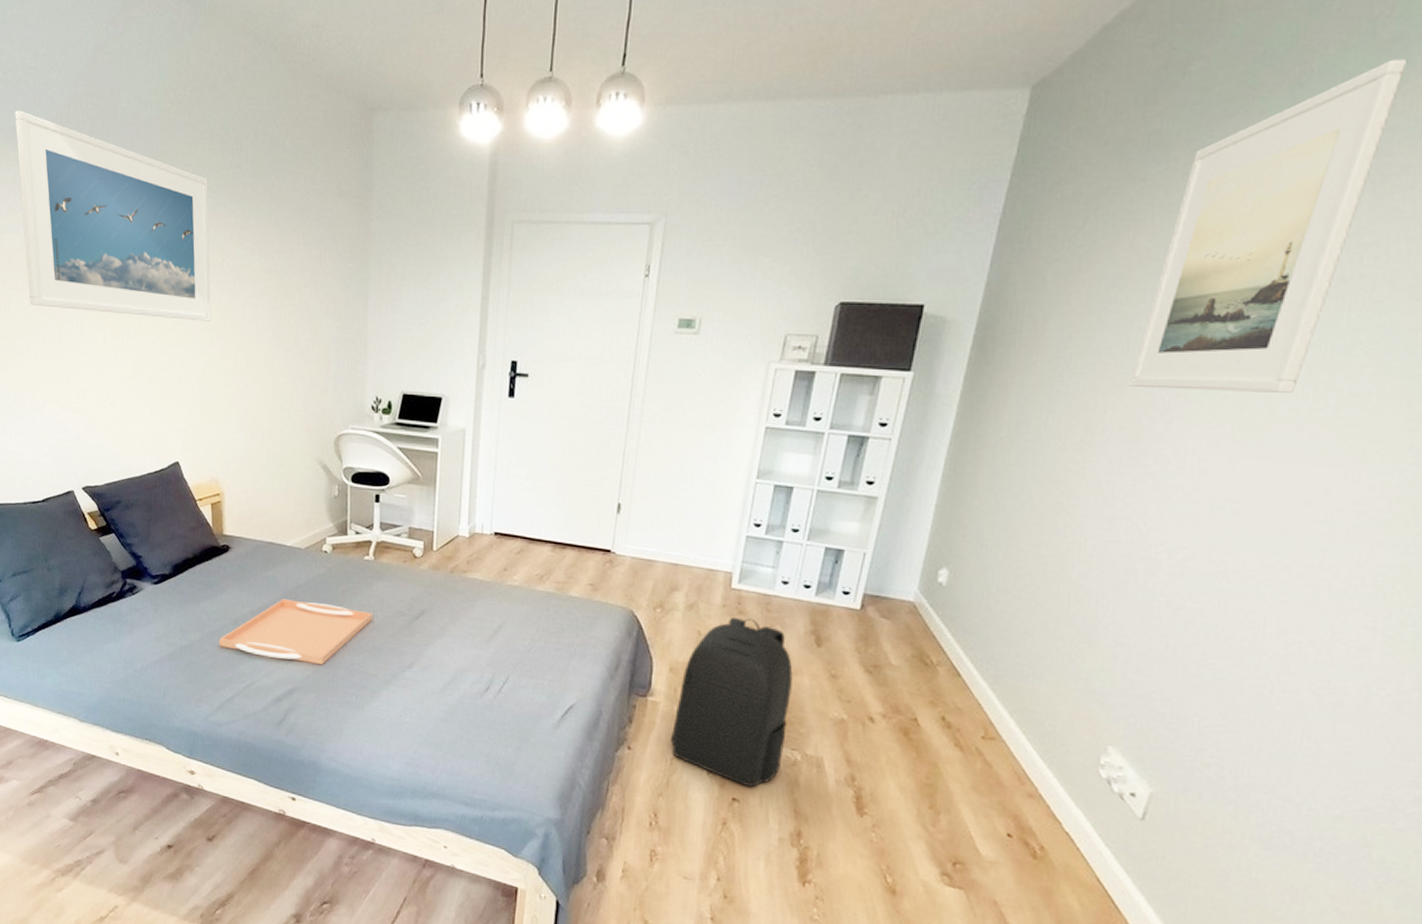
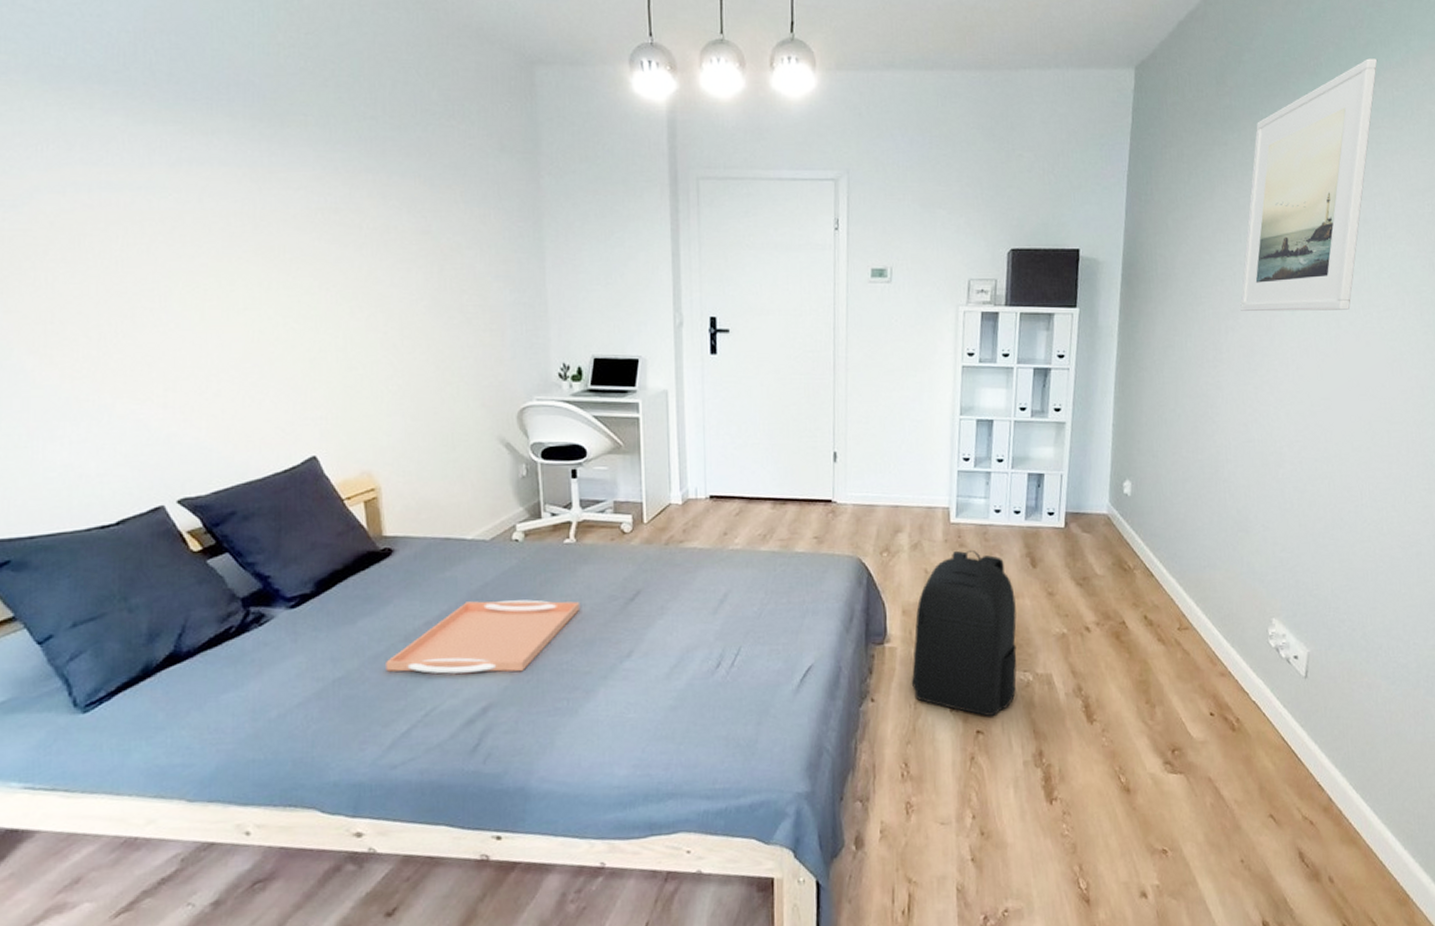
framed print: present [15,110,211,321] -> none [54,45,349,291]

